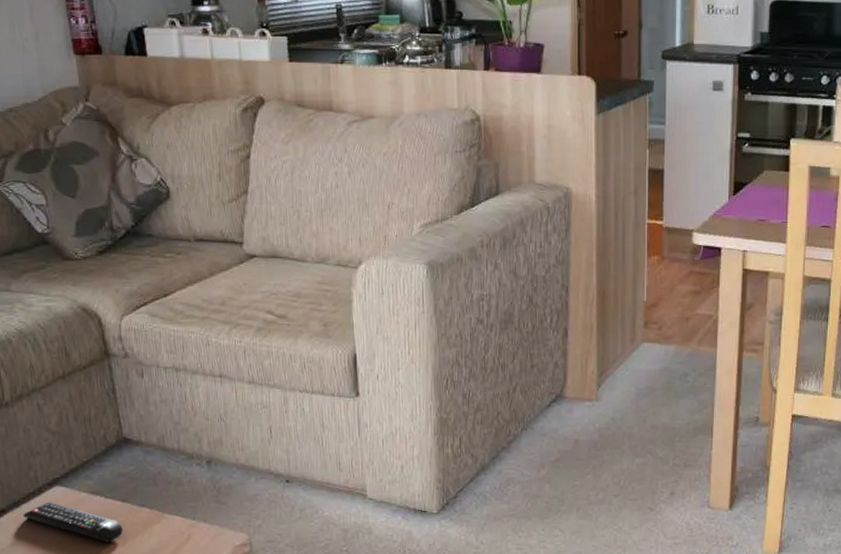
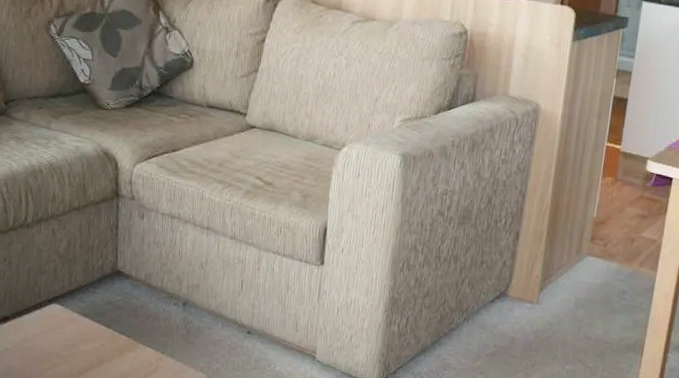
remote control: present [23,501,123,542] -> none [23,316,103,362]

